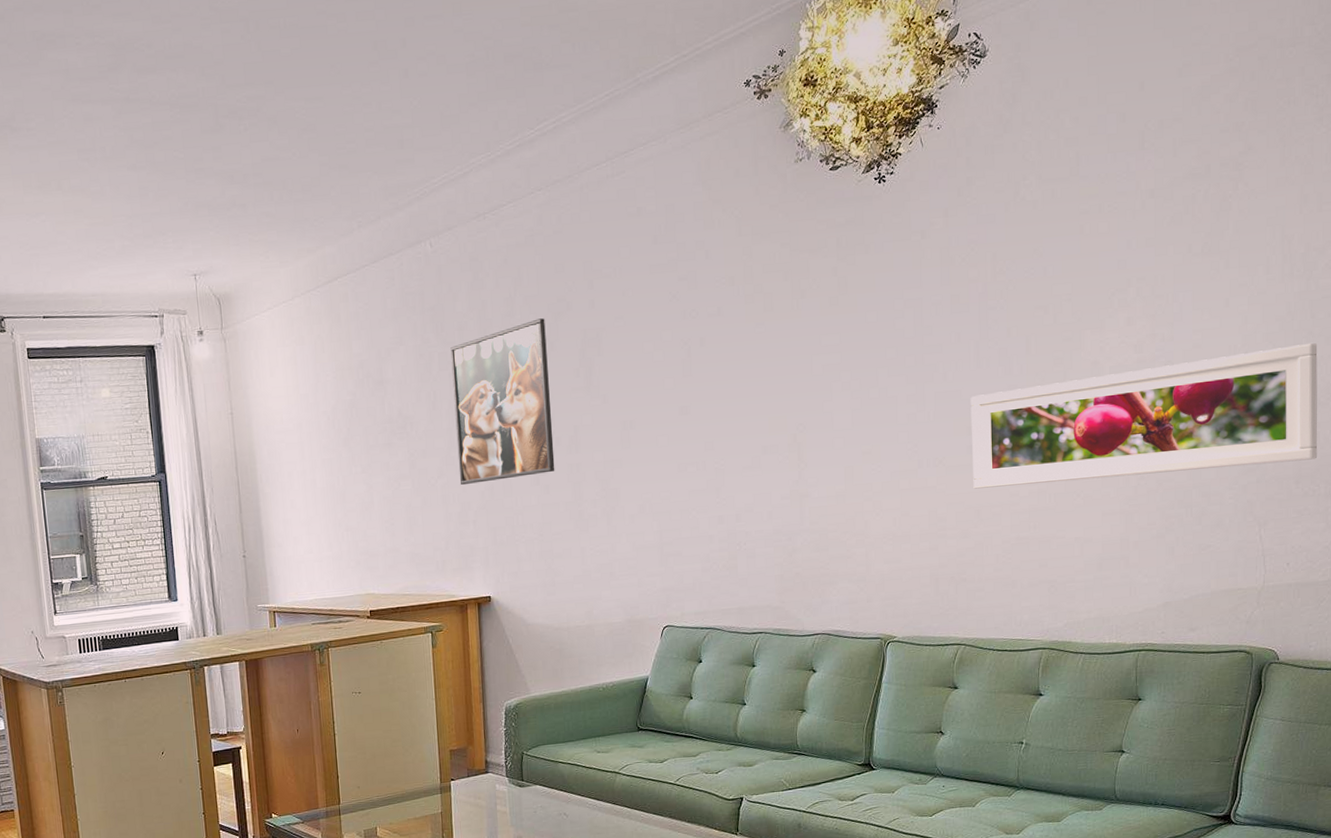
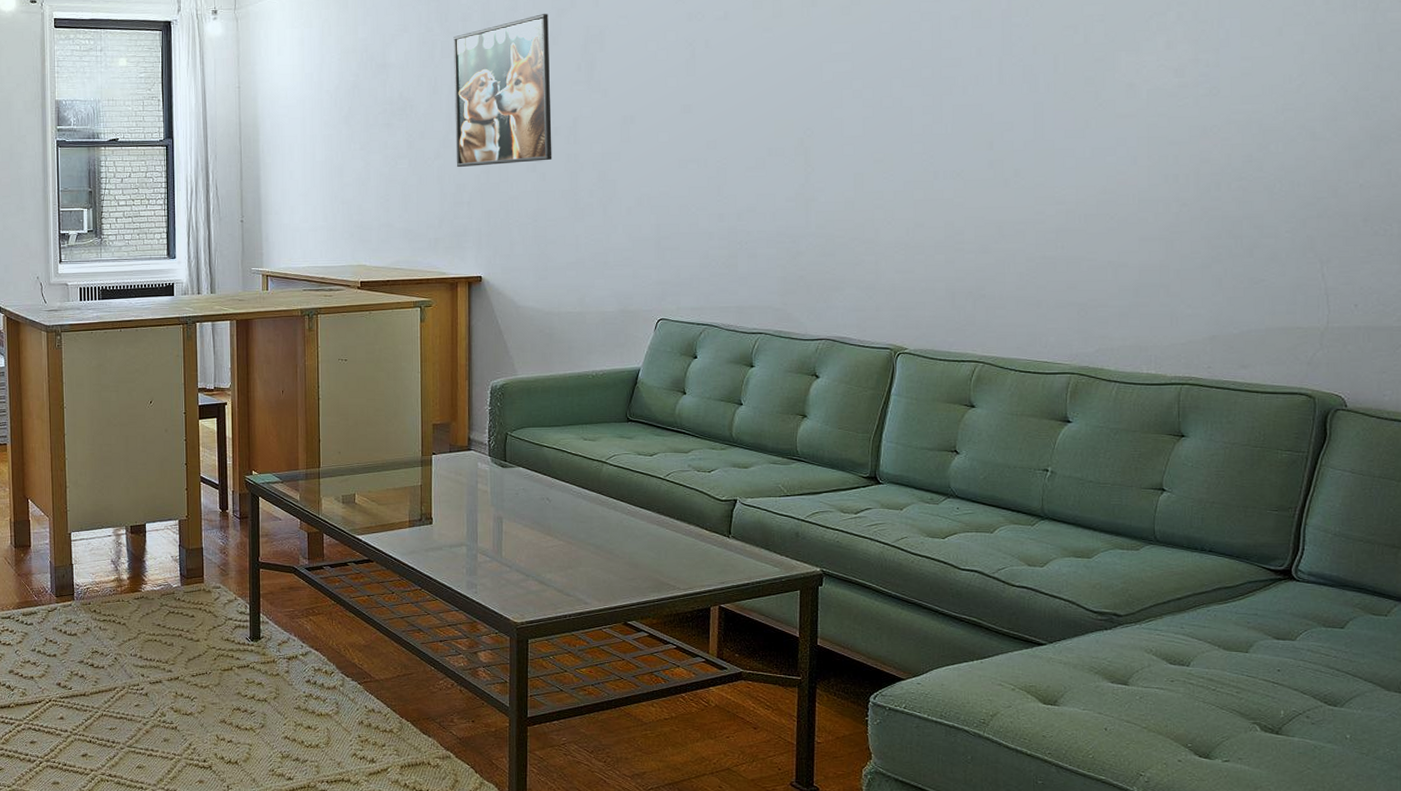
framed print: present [970,342,1318,489] -> none [992,76,1389,204]

